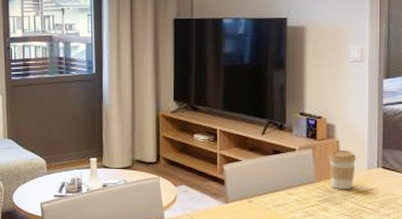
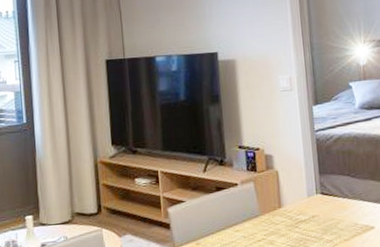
coffee cup: present [328,149,356,190] -> none [269,179,296,221]

